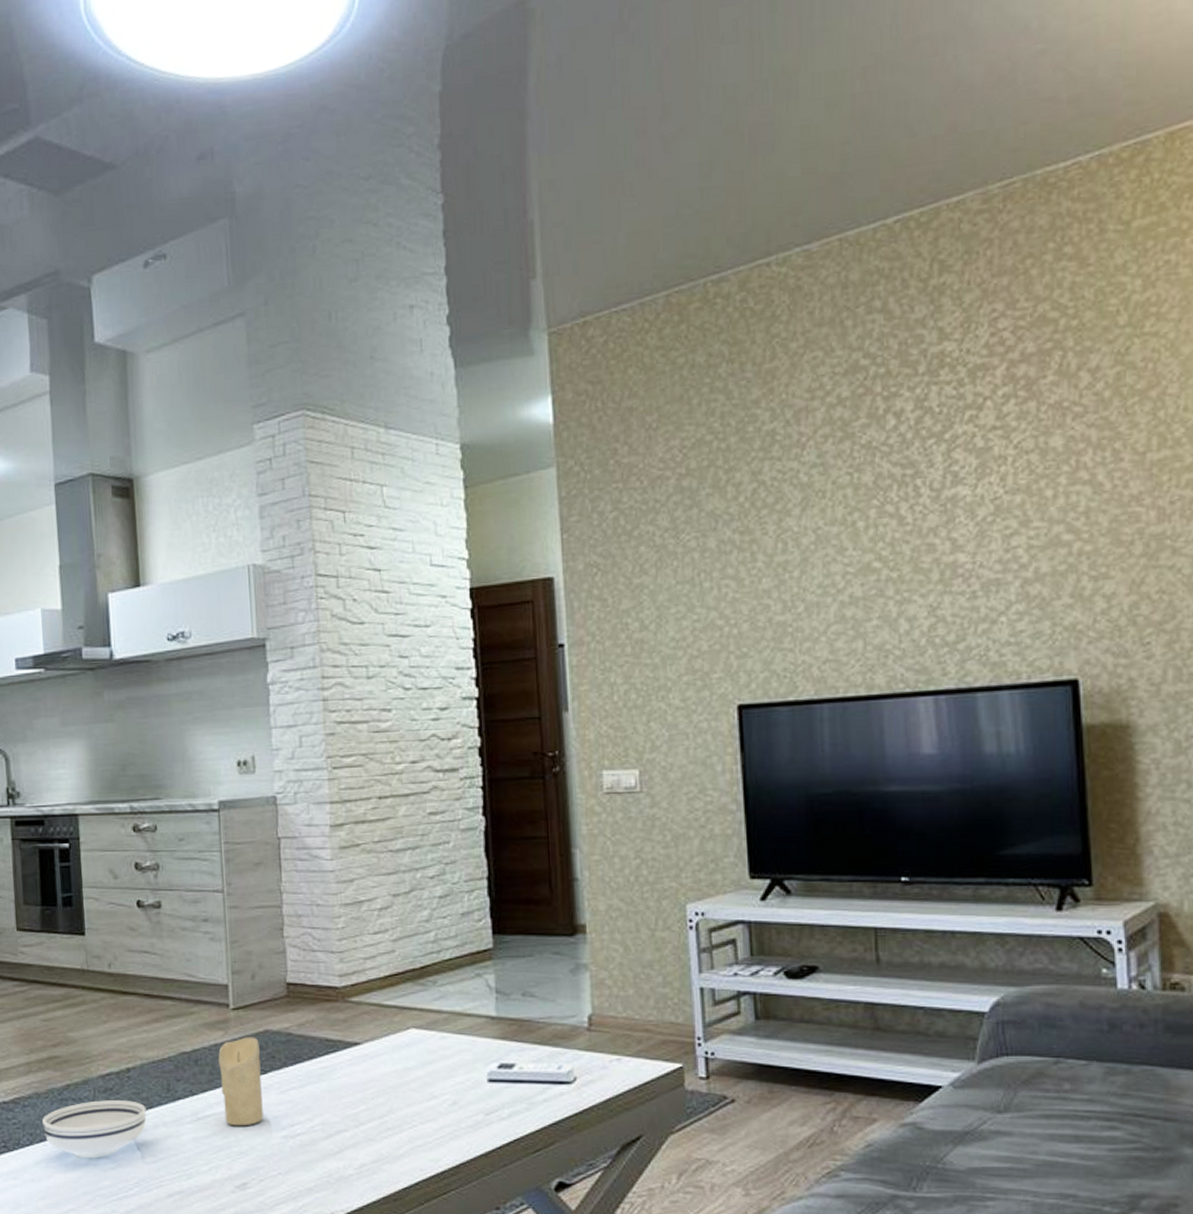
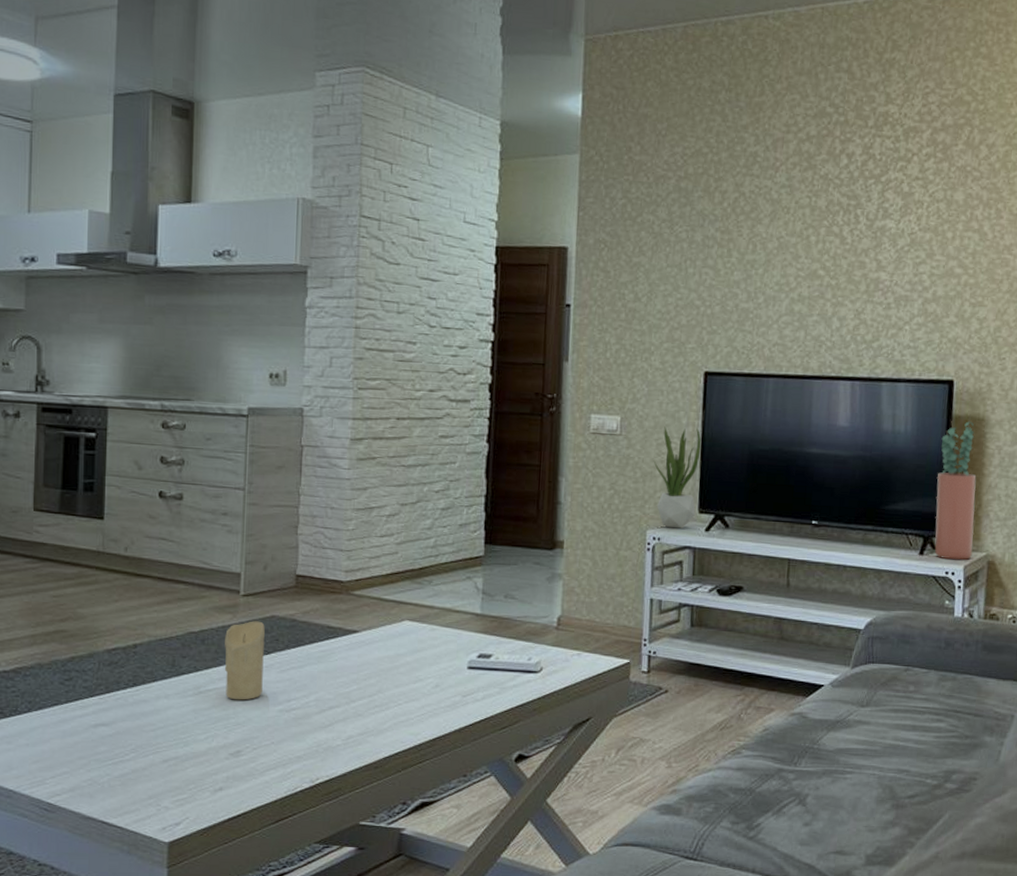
bowl: present [42,1100,147,1158] -> none [43,672,150,725]
potted plant: none [685,773,745,900] -> present [653,426,702,529]
vase: none [1069,721,1134,915] -> present [934,414,976,560]

